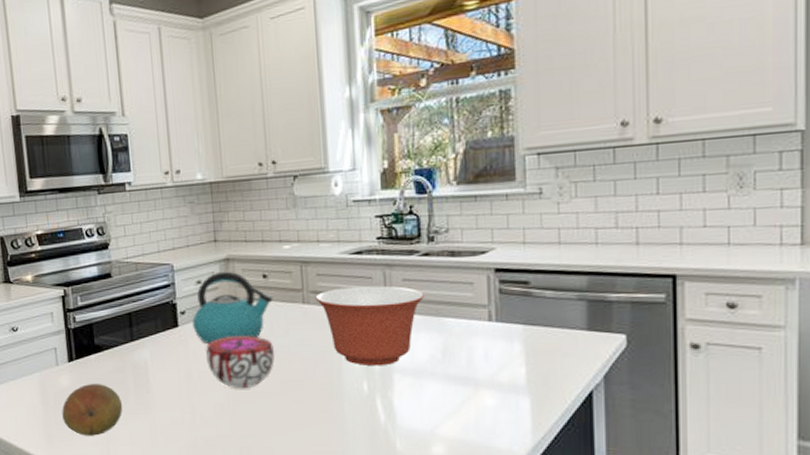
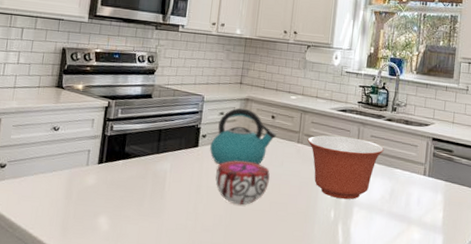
fruit: present [62,384,123,436] -> none [81,185,138,232]

